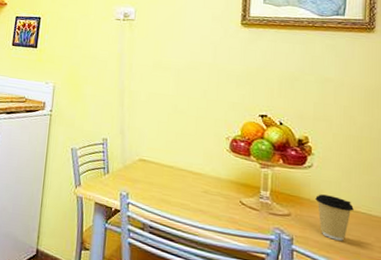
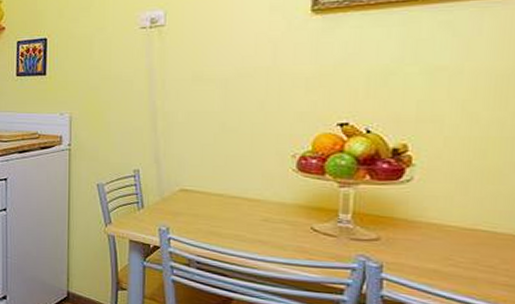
coffee cup: present [315,194,354,241] -> none [415,212,471,265]

